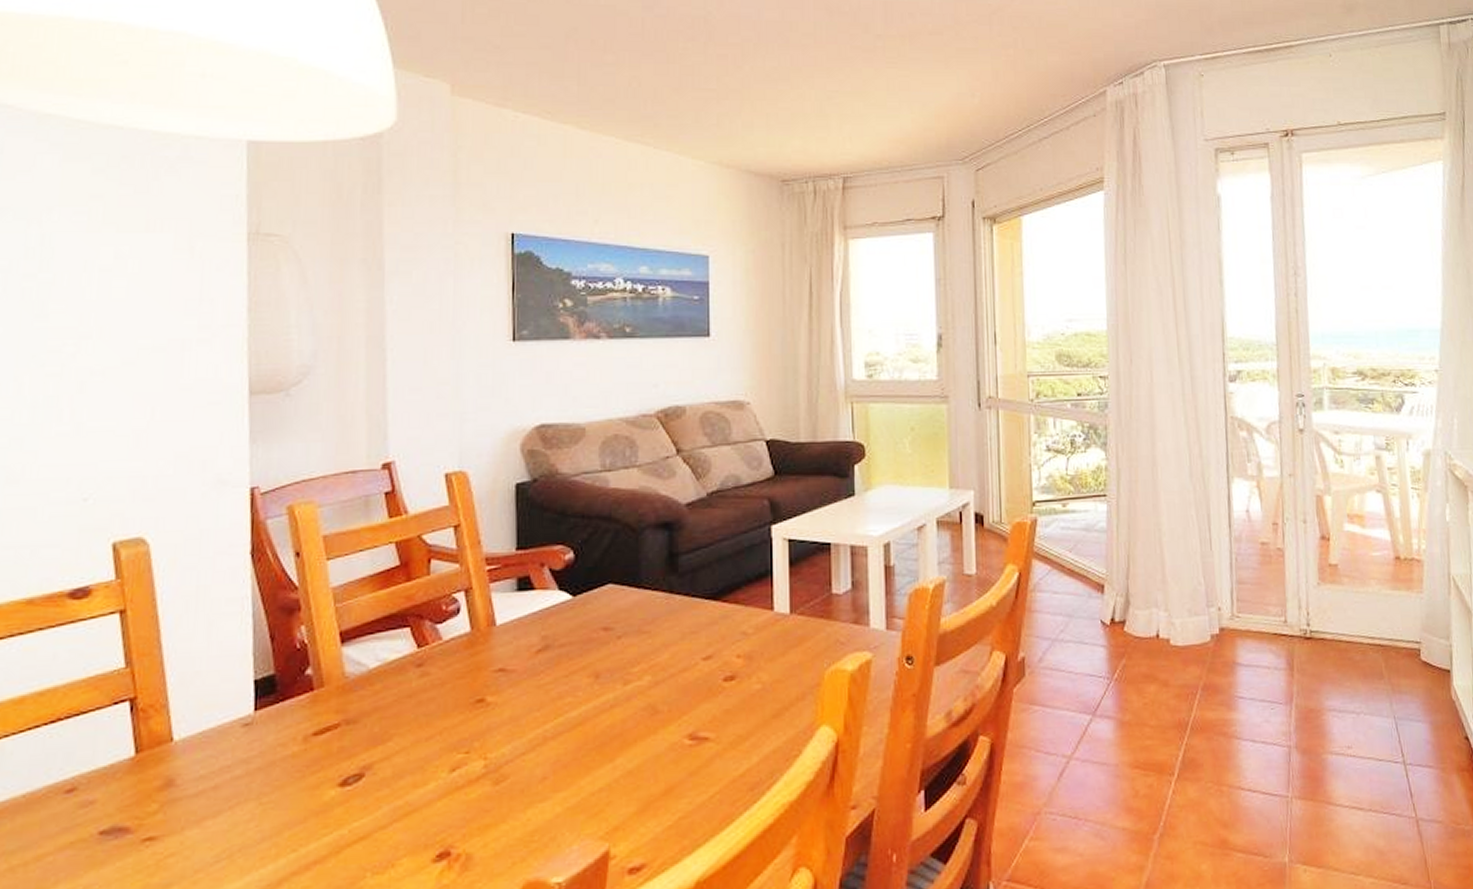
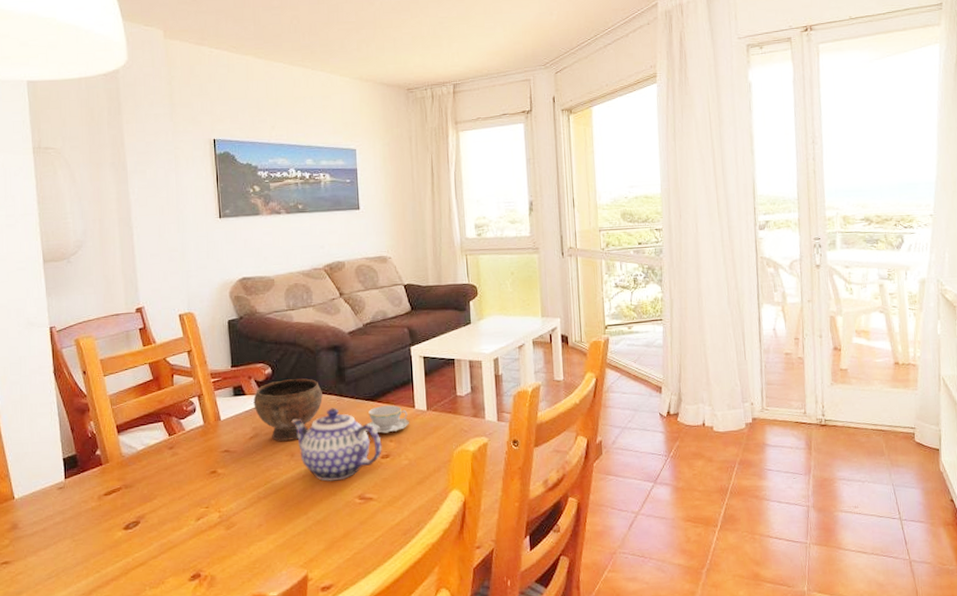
bowl: none [545,567,645,656] -> present [253,378,323,441]
teapot: none [598,609,725,714] -> present [291,408,382,481]
teacup: none [702,606,767,646] -> present [364,405,410,434]

